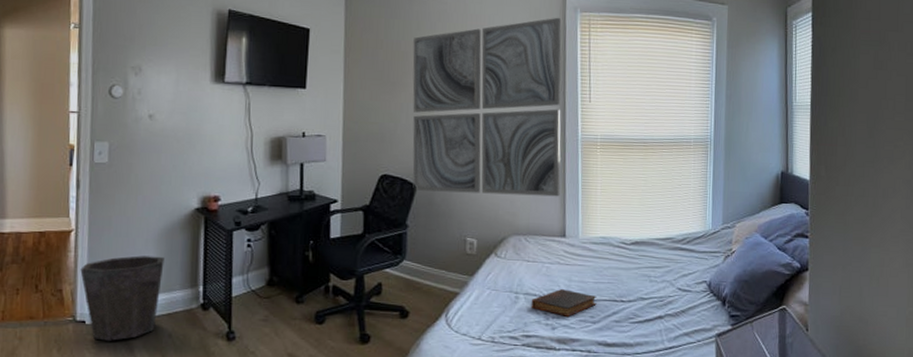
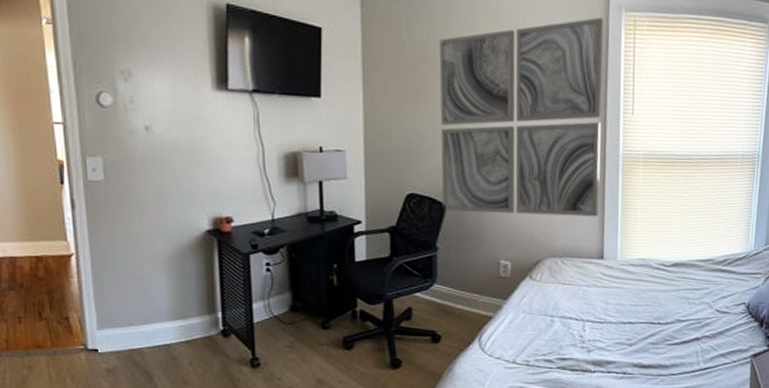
waste bin: present [80,256,165,341] -> none [86,281,178,369]
book: present [531,289,597,317] -> none [566,312,634,339]

